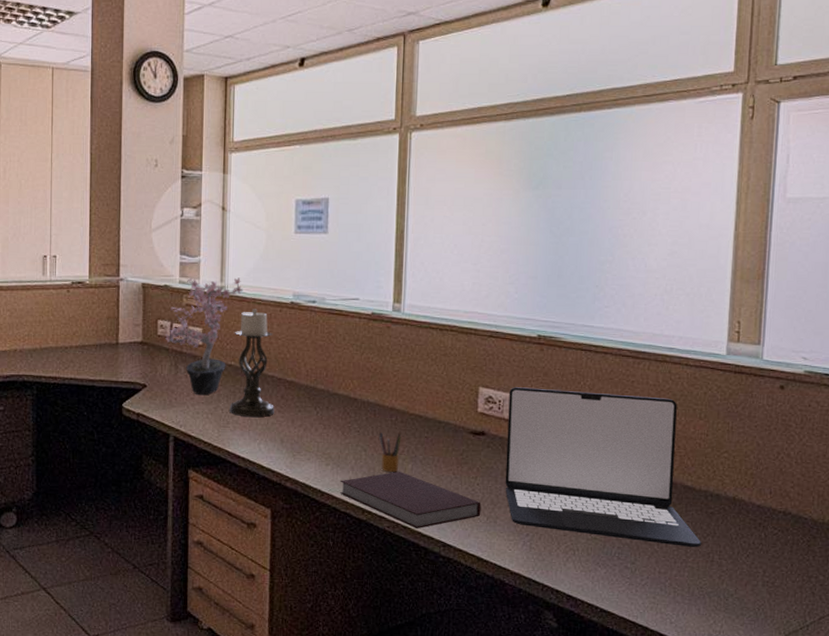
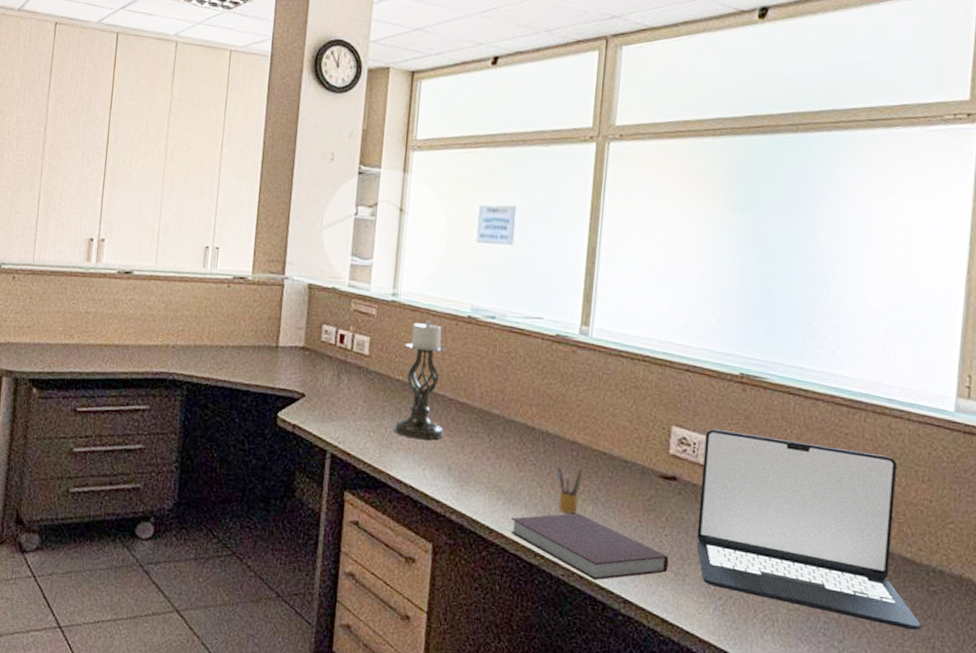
potted plant: present [165,277,243,396] -> none [329,281,417,411]

